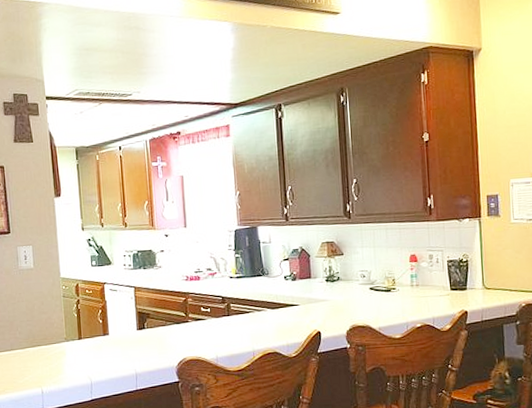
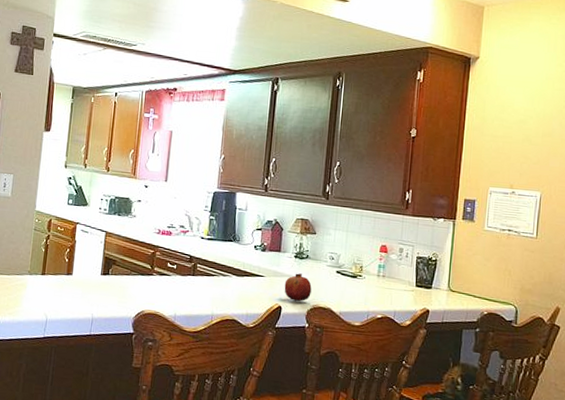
fruit: none [320,296,348,325] -> present [284,273,312,302]

